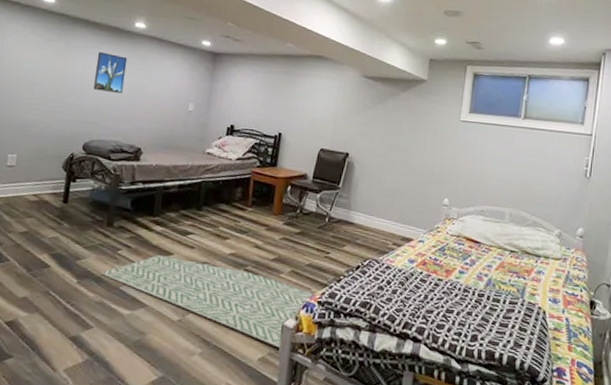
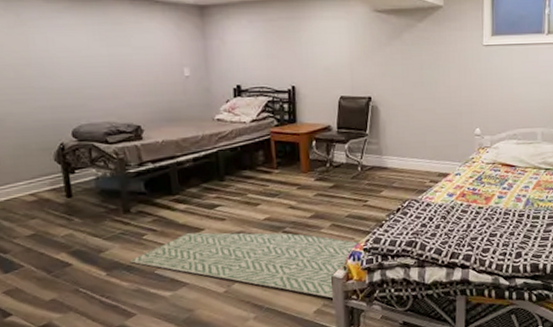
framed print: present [93,51,128,94] -> none [59,21,102,69]

